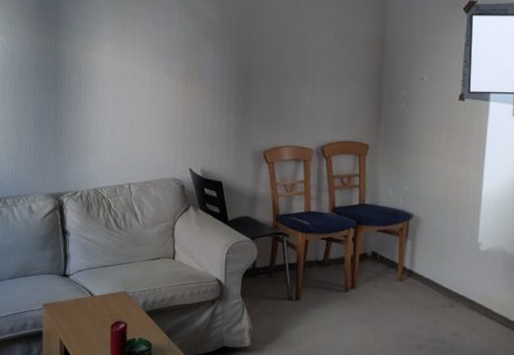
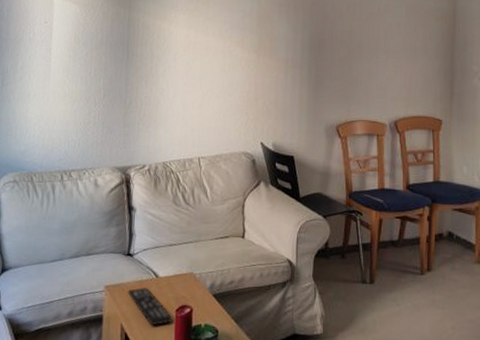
remote control: none [65,305,108,340] -> present [127,287,173,326]

